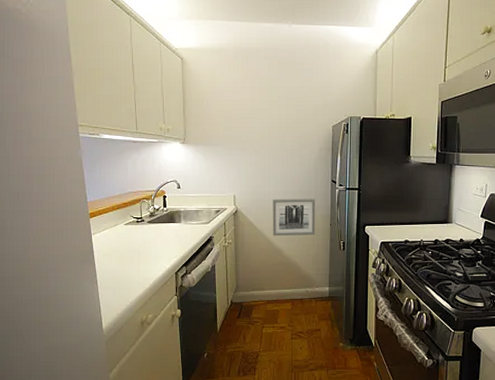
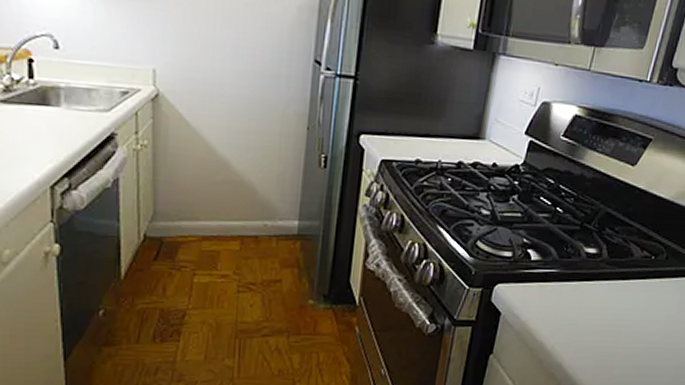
wall art: present [272,198,316,236] -> none [215,80,288,143]

